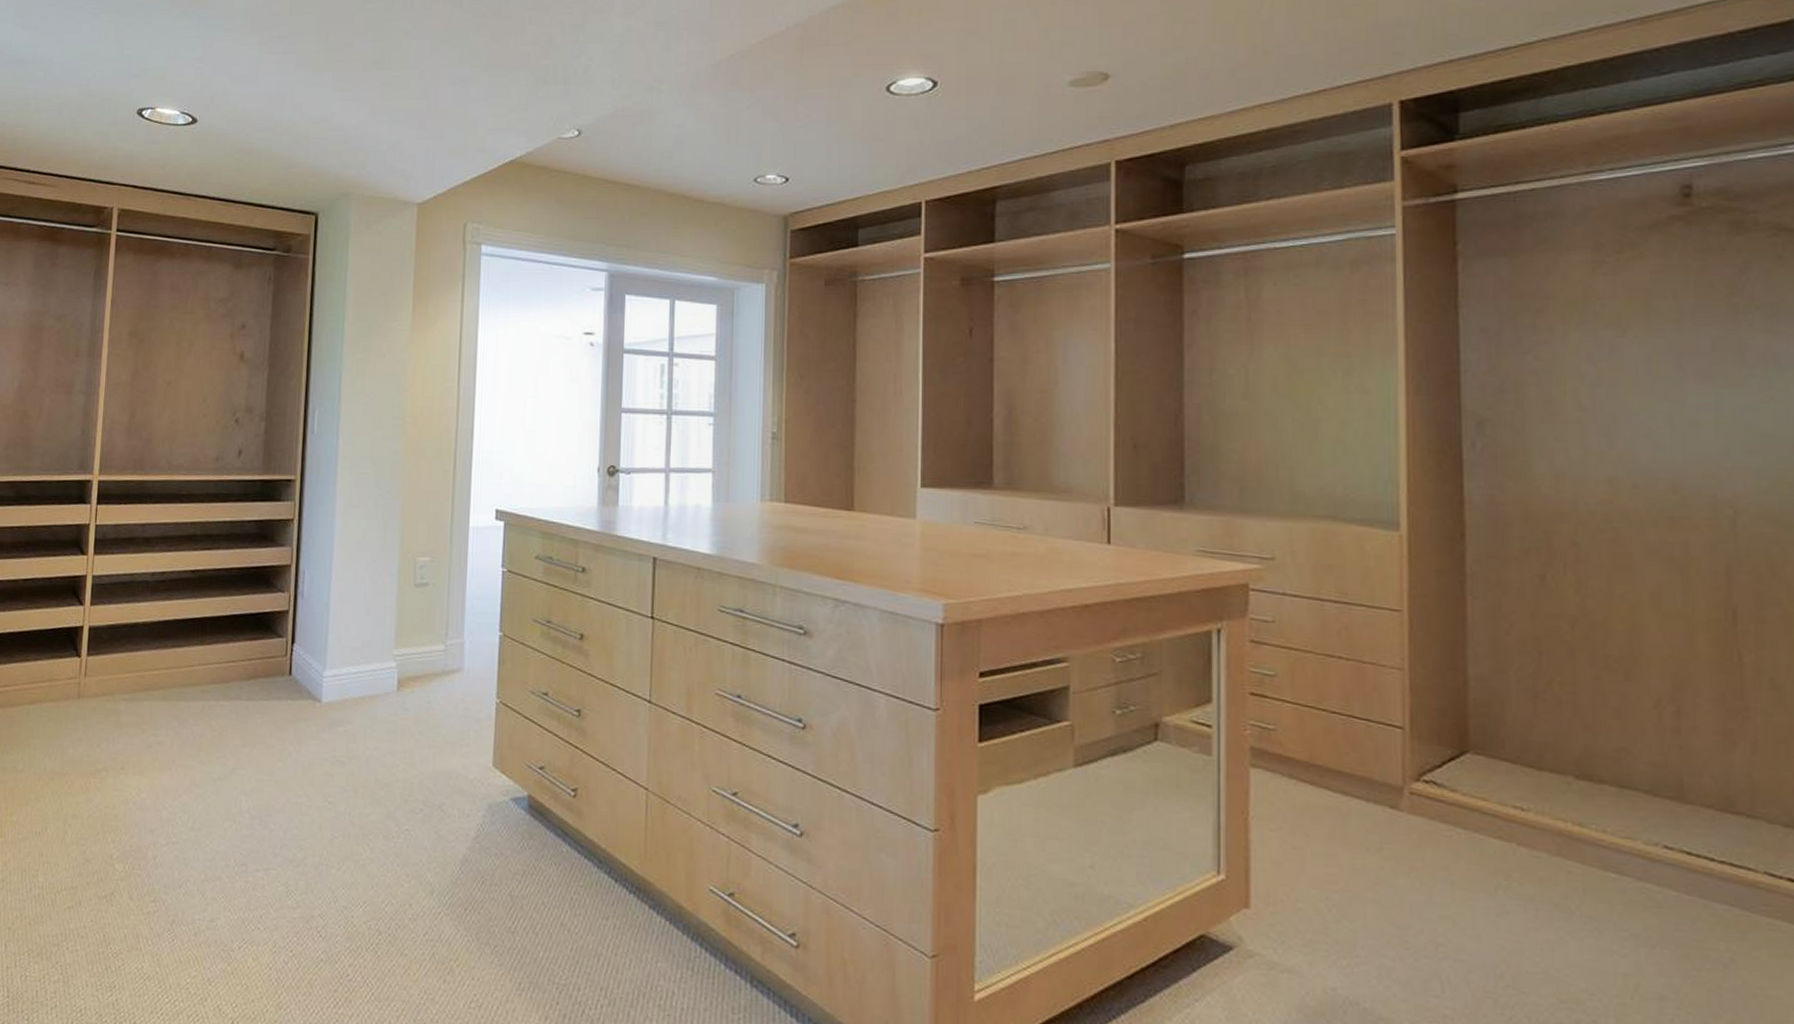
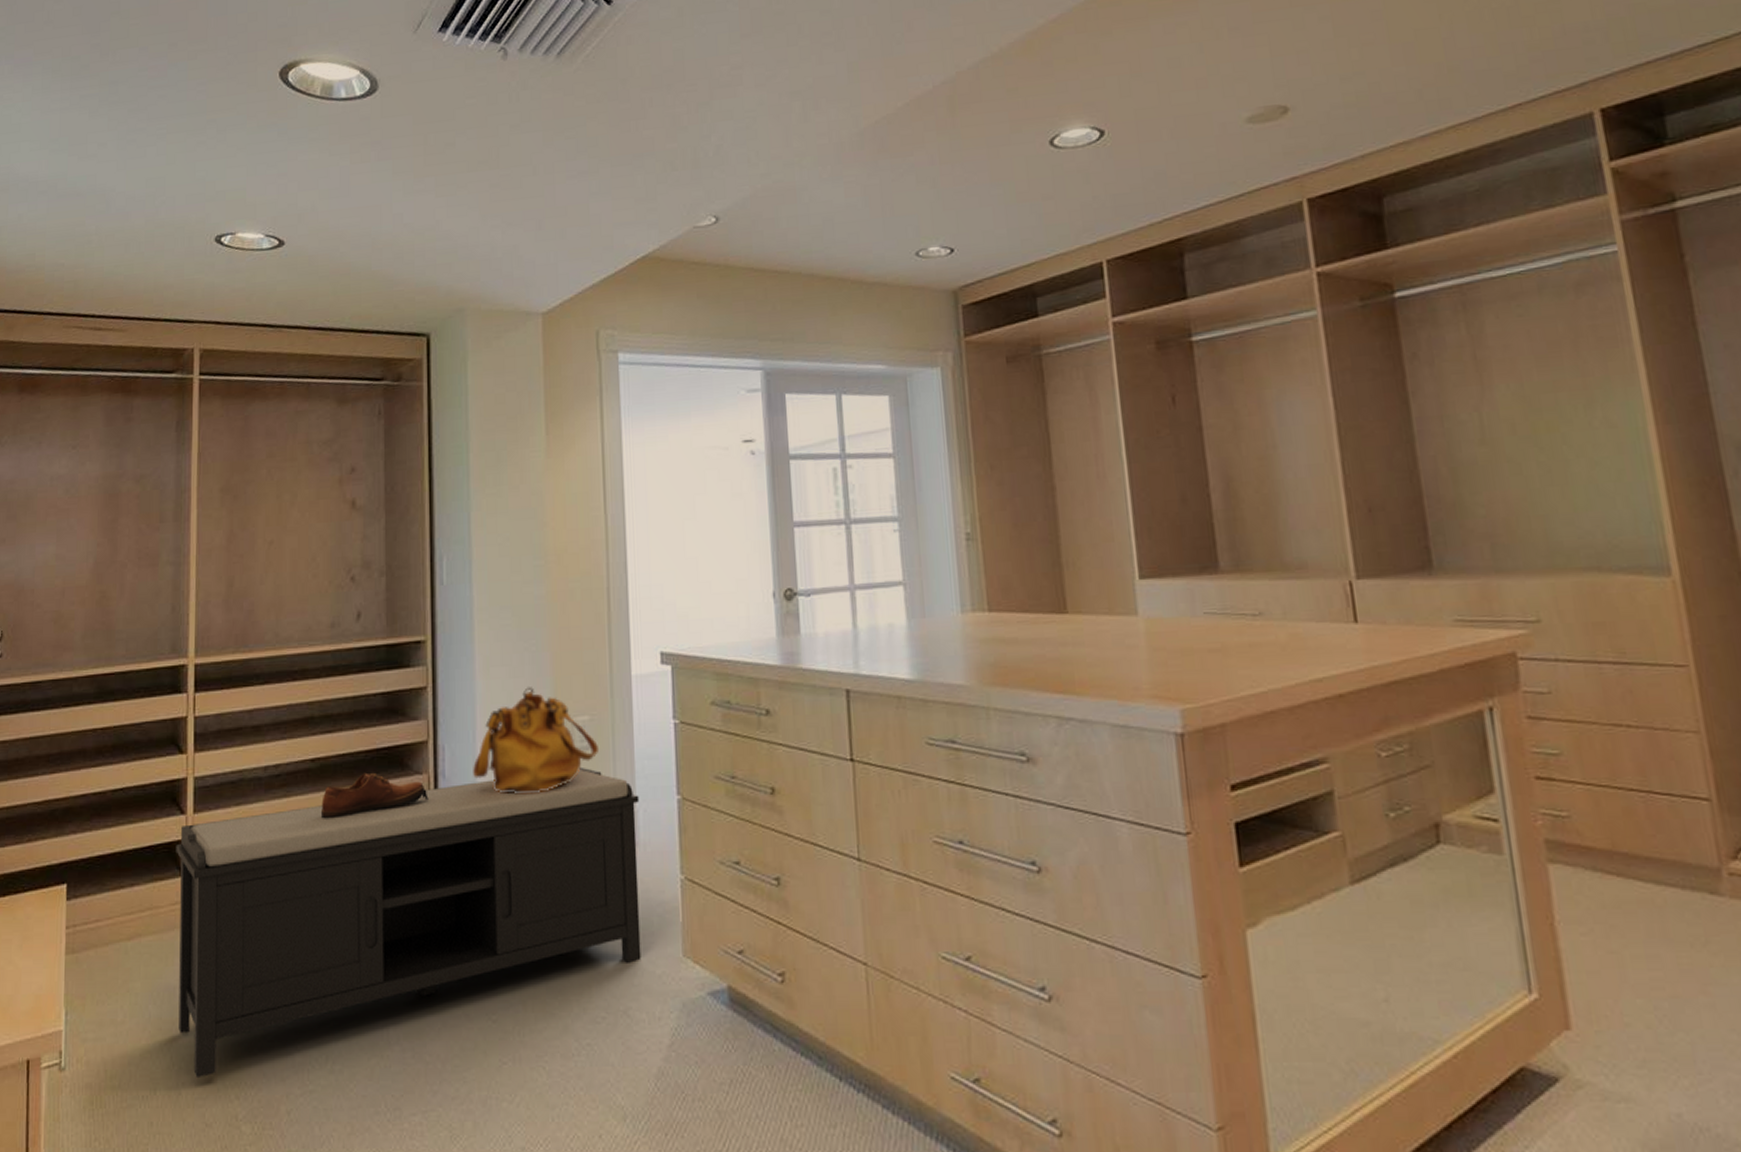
bench: none [68,599,467,822] -> present [176,766,641,1077]
shoe: none [197,586,288,622] -> present [322,772,429,819]
handbag: none [327,528,437,618] -> present [473,687,600,793]

